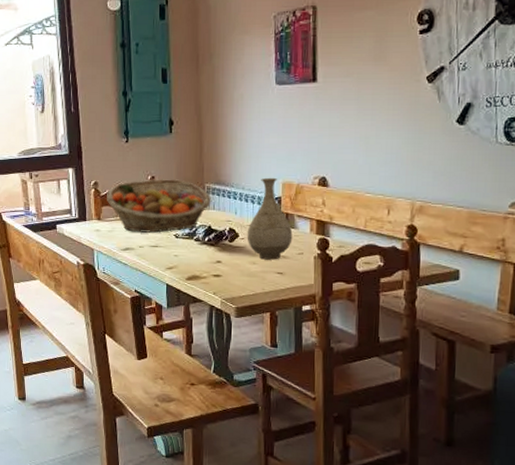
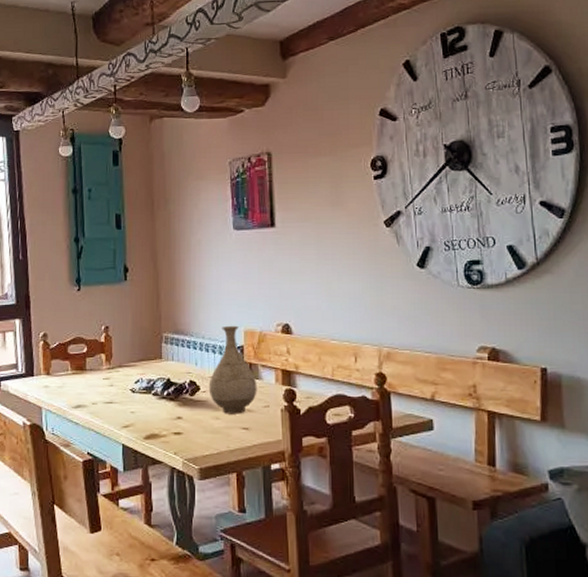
fruit basket: present [107,179,211,233] -> none [57,329,170,388]

